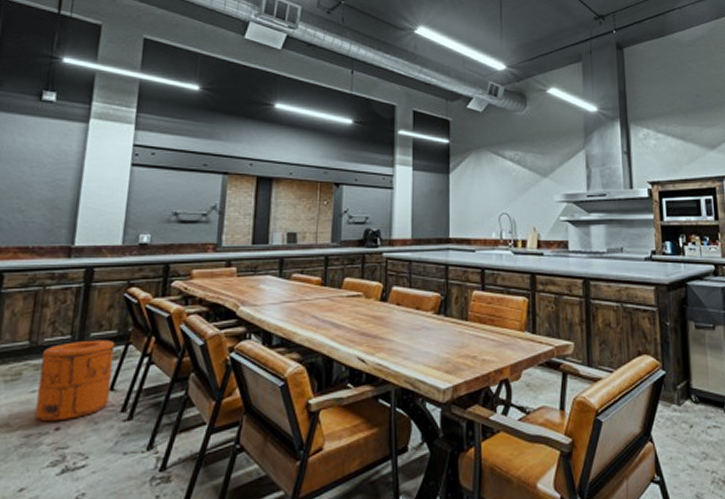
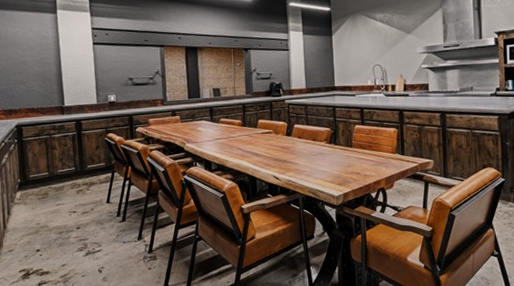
trash can: present [35,339,115,422] -> none [59,169,108,224]

